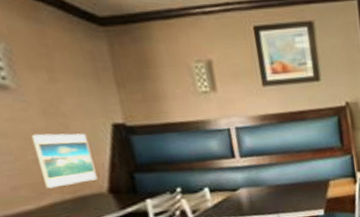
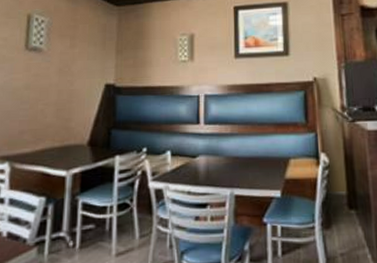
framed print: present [30,133,97,189] -> none [43,88,84,136]

